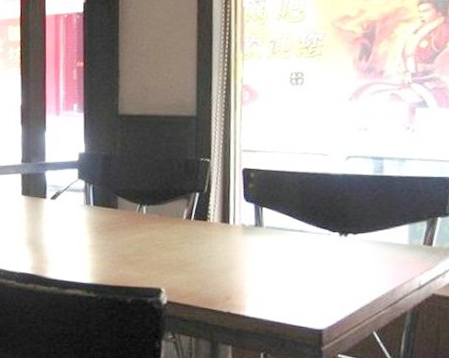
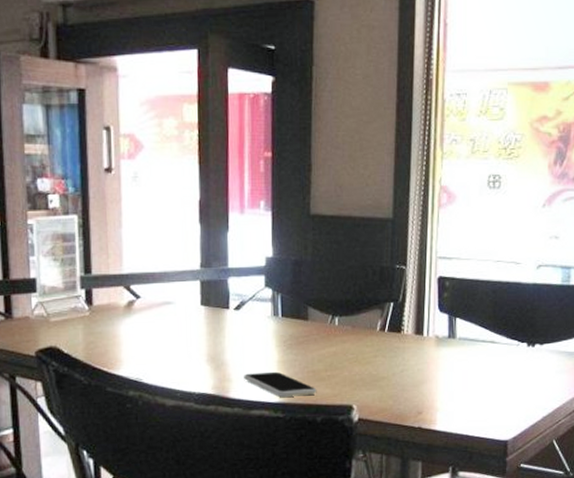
smartphone: none [59,255,127,279] -> present [244,371,317,398]

